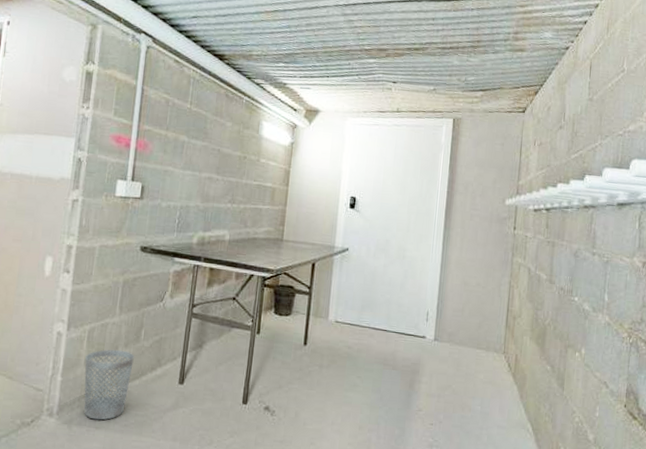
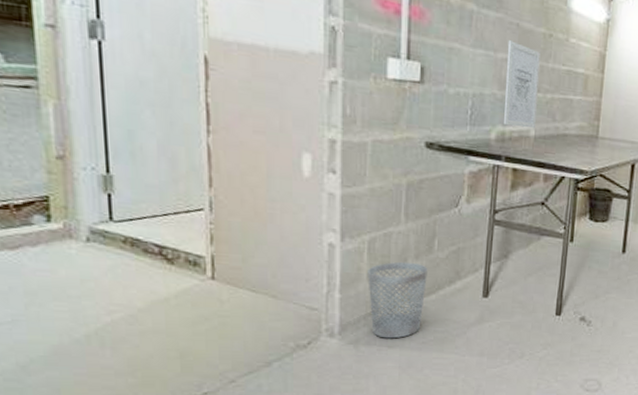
wall art: none [203,163,236,234] -> present [503,40,540,129]

